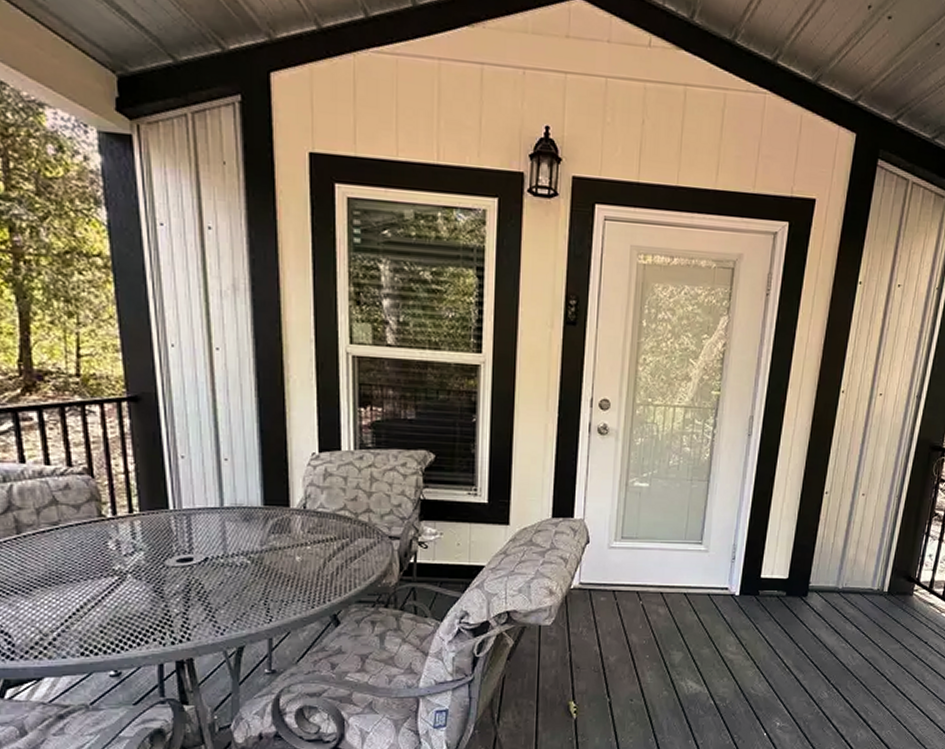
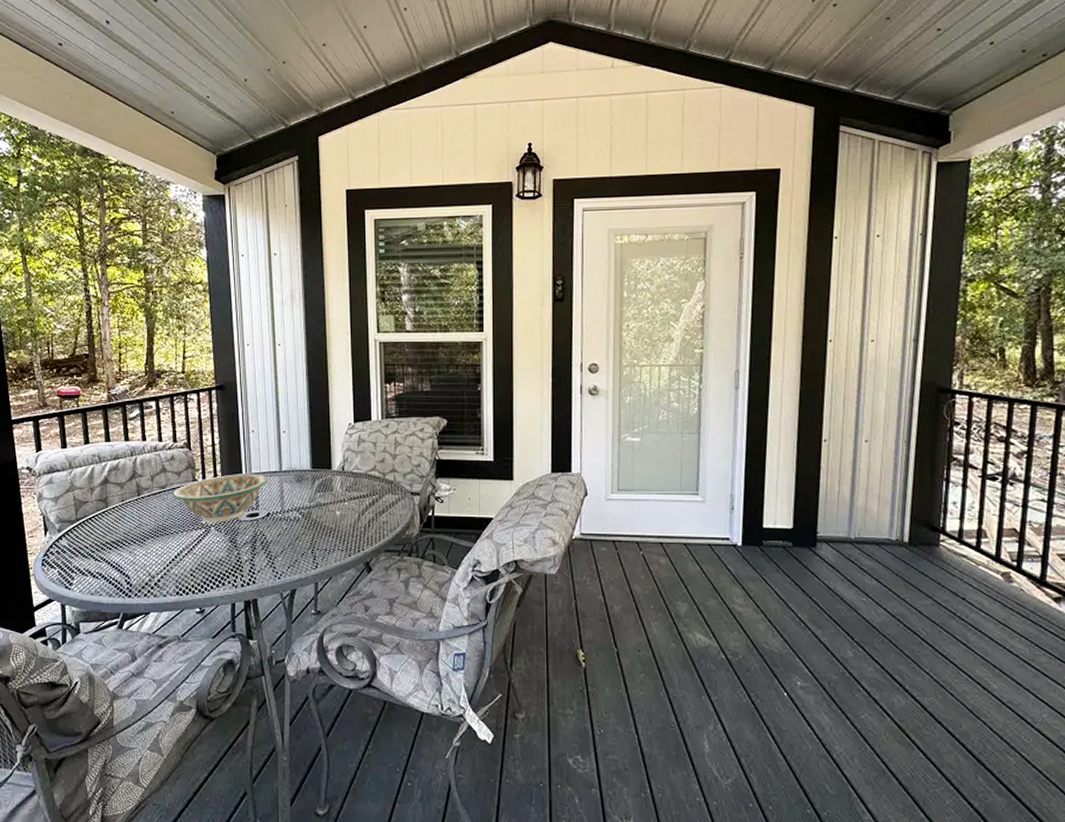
decorative bowl: none [70,509,205,569] -> present [173,474,268,523]

